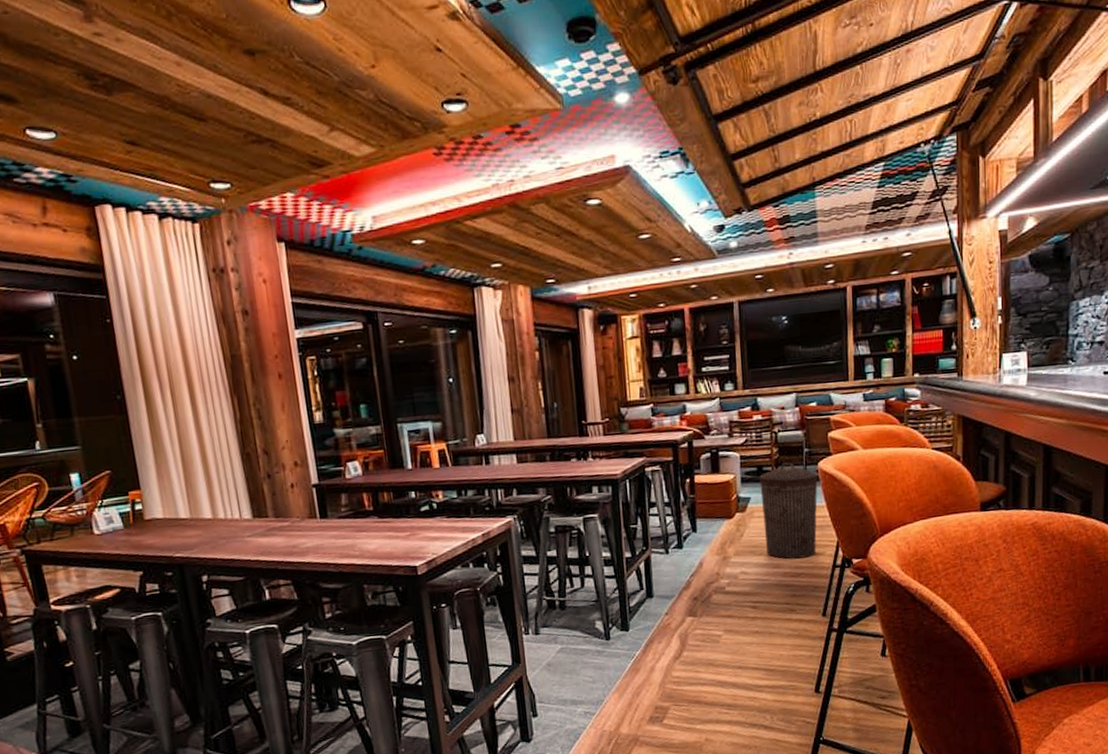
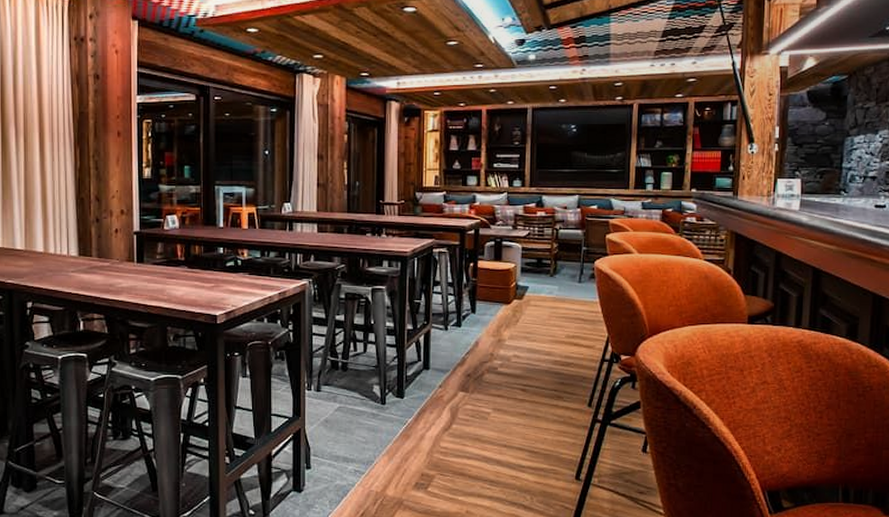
trash can: present [759,462,818,559] -> none [538,258,593,349]

